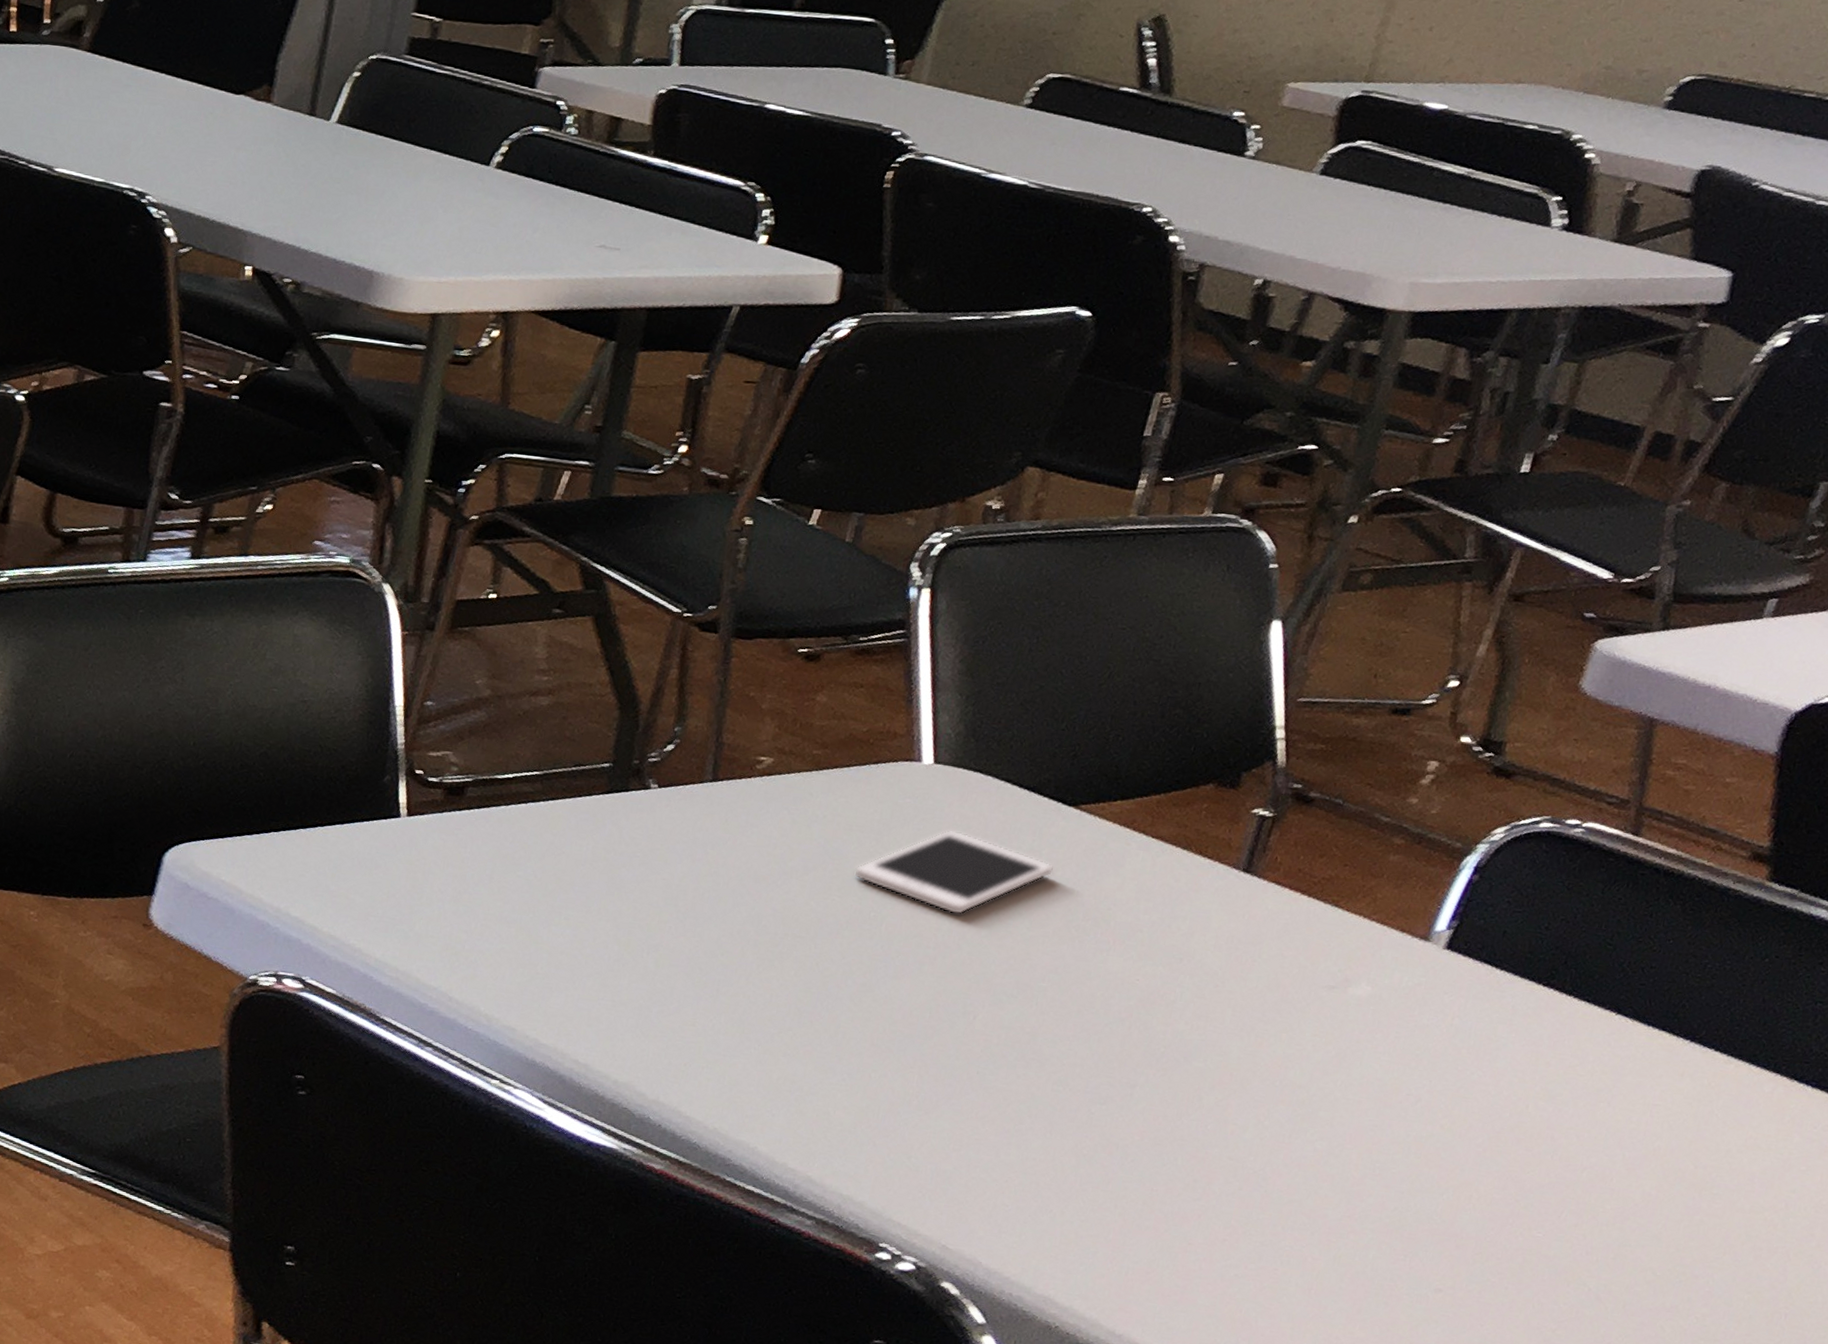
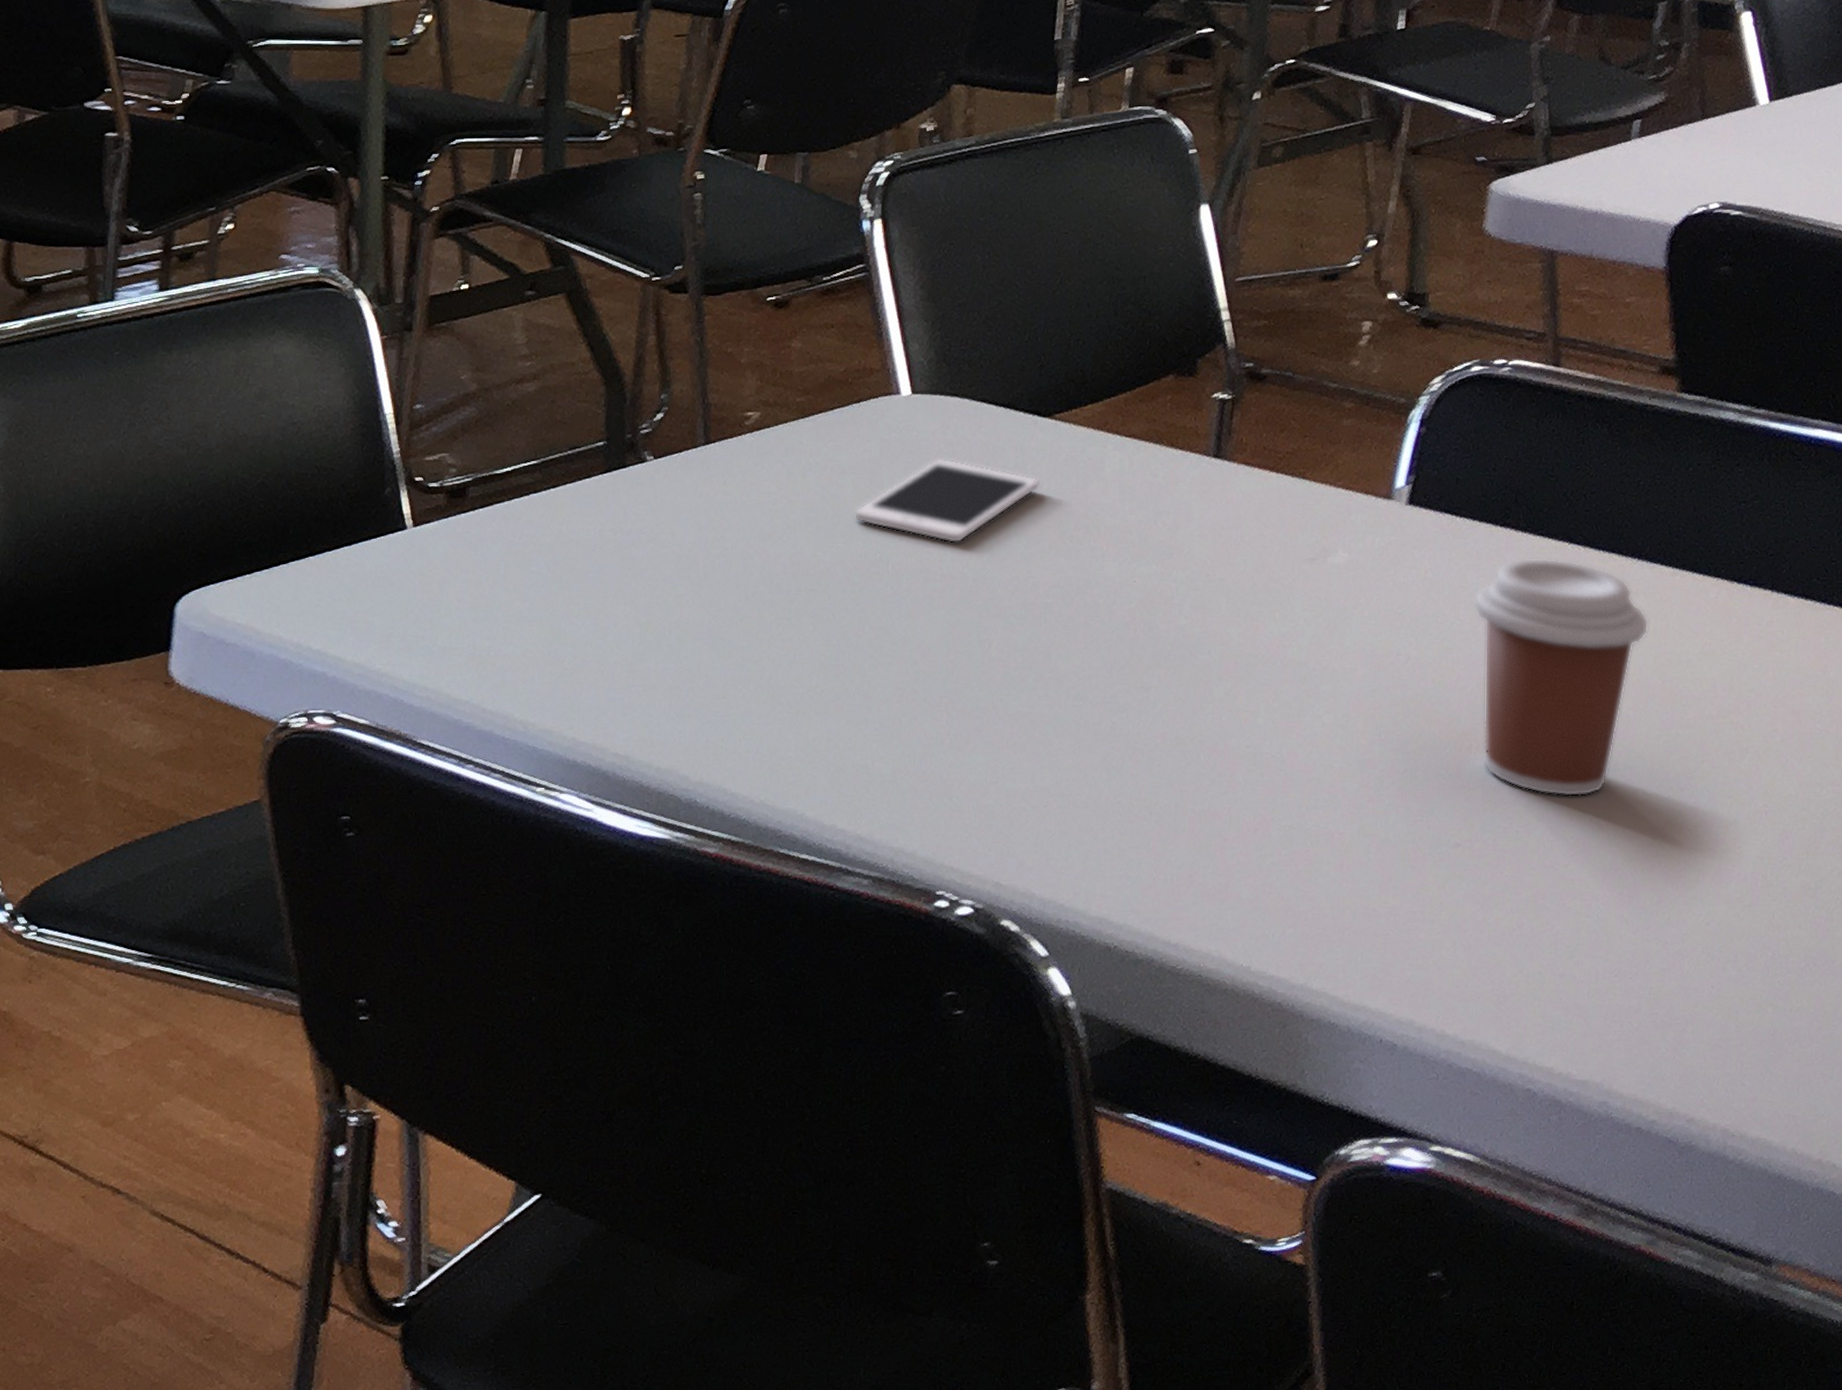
coffee cup: none [1481,1020,1691,1266] -> present [1474,558,1649,797]

